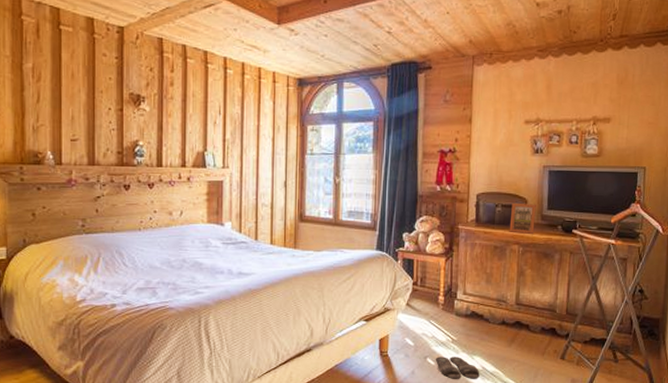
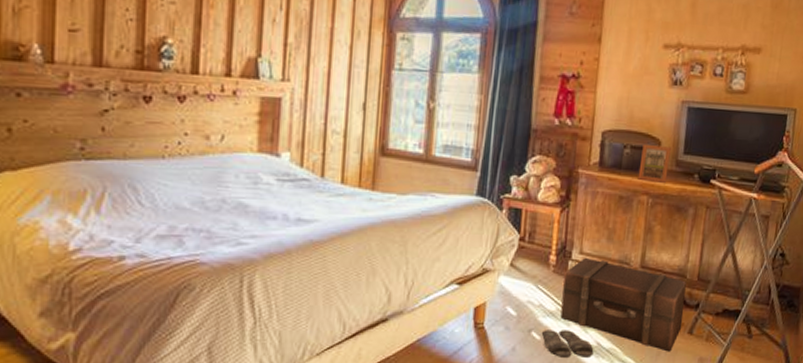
suitcase: none [450,297,556,374] -> present [560,257,686,352]

